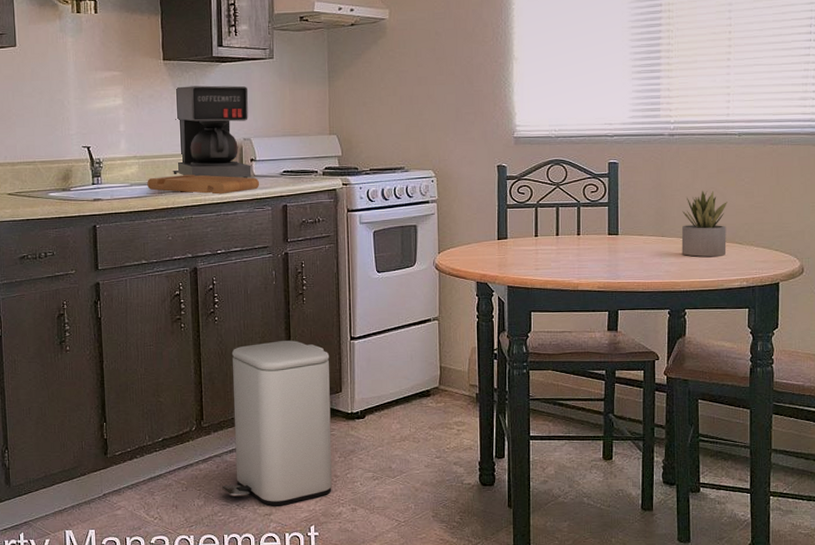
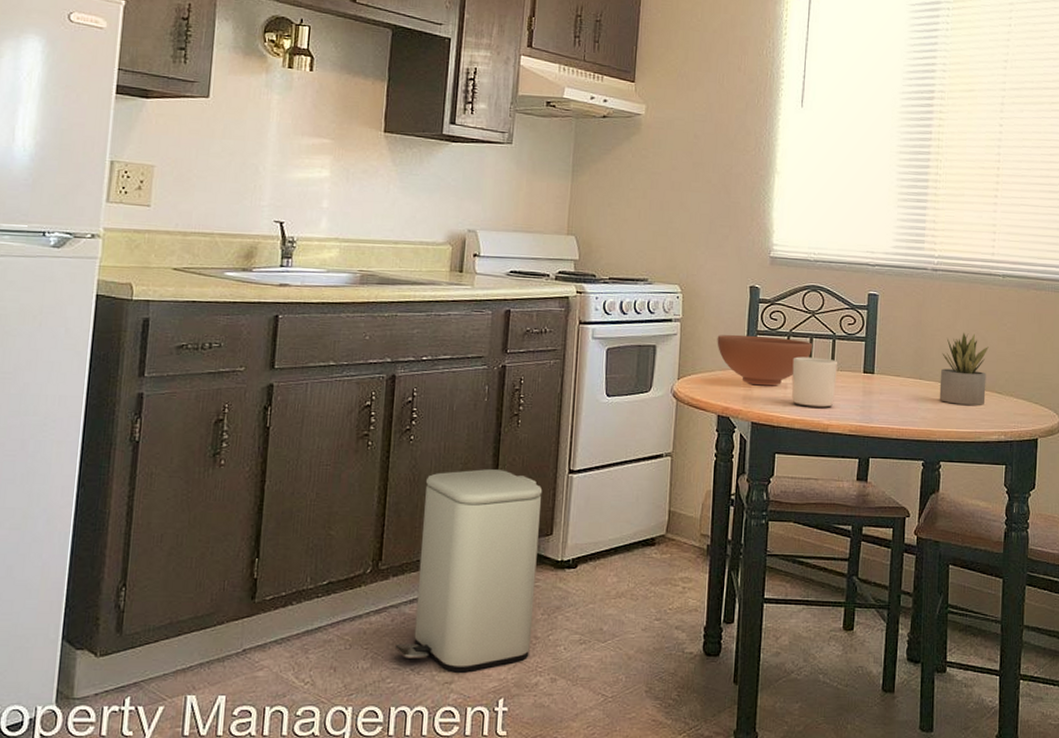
cutting board: present [147,174,260,195] -> none [347,264,482,292]
coffee maker: present [172,85,252,179] -> none [379,163,480,276]
bowl: none [471,209,559,253] -> present [717,334,812,386]
mug: none [541,224,584,269] -> present [791,356,838,408]

